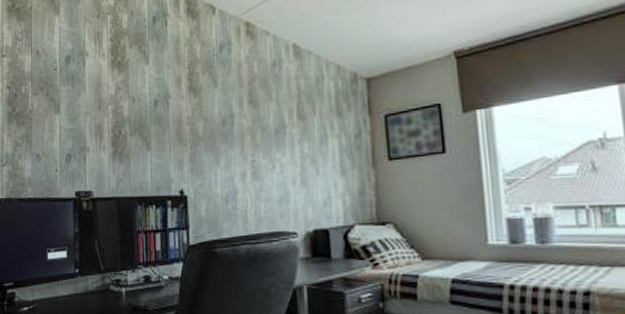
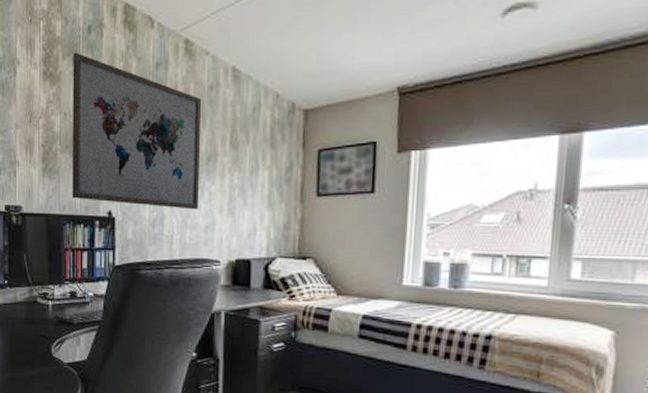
wall art: none [139,41,271,183] -> present [72,52,202,210]

